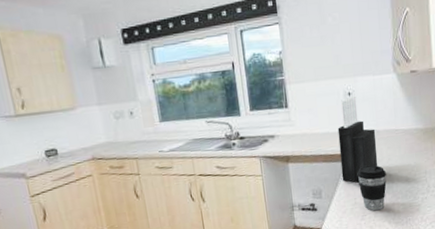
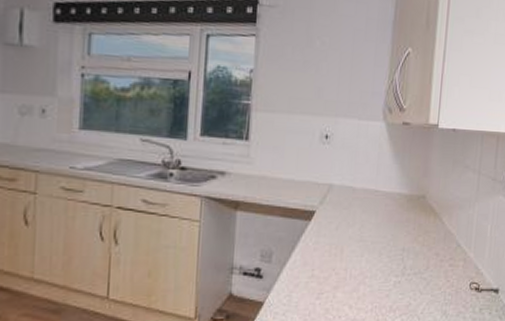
knife block: present [337,97,378,183] -> none [300,141,351,250]
coffee cup: present [357,165,387,211] -> none [320,229,357,290]

